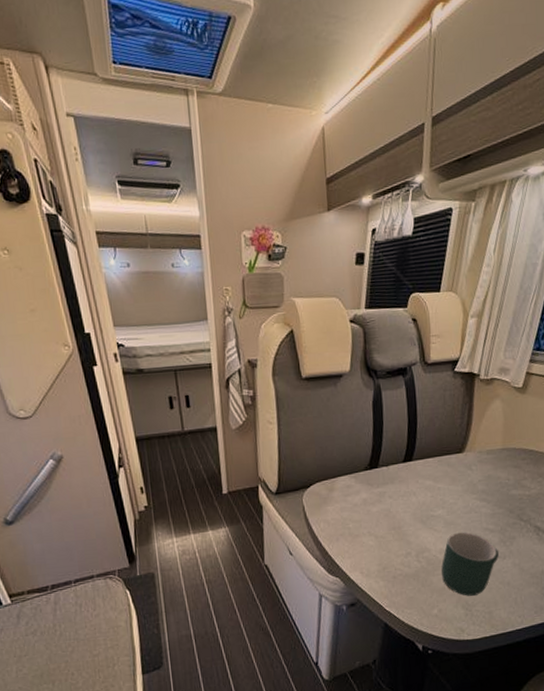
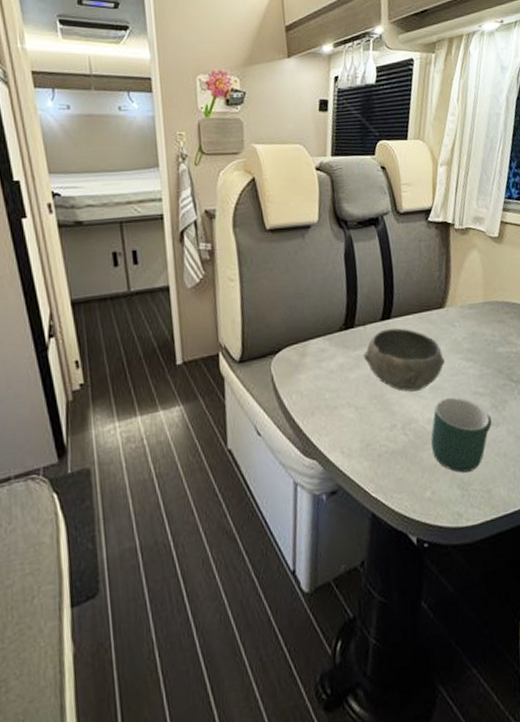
bowl: none [384,469,460,526] -> present [363,328,445,392]

